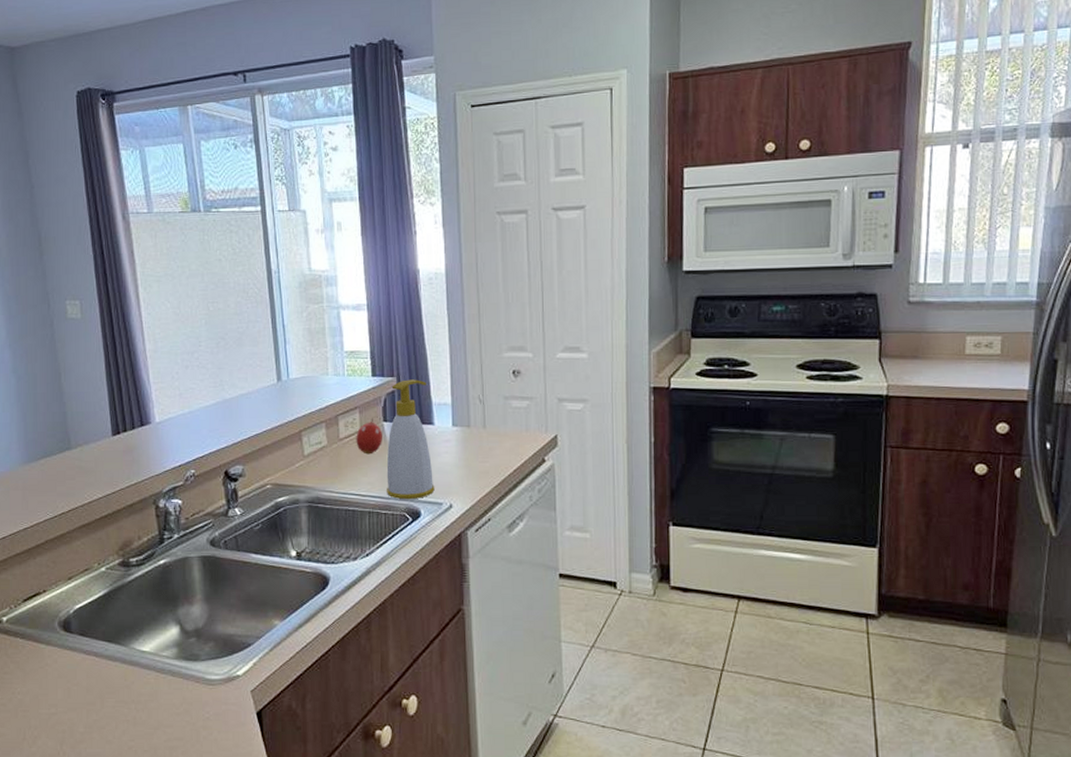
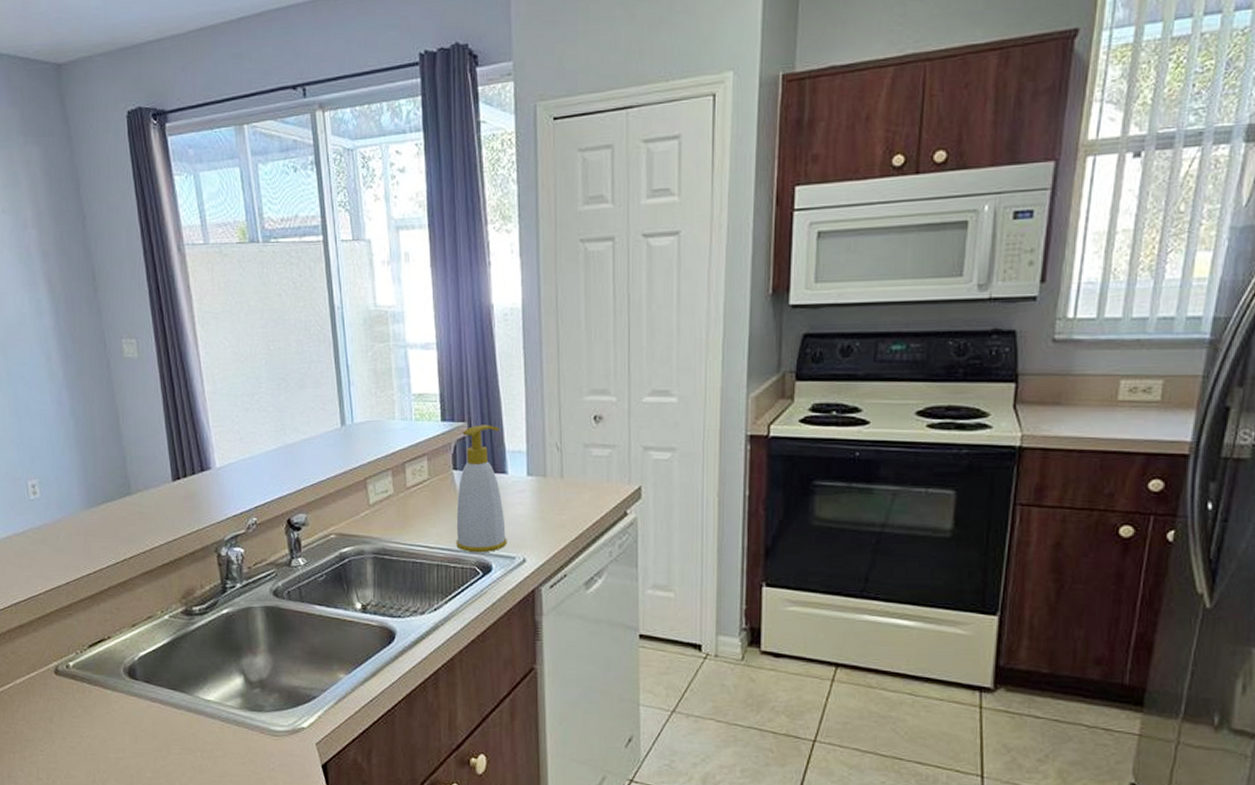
fruit: present [356,418,382,455] -> none [424,466,452,505]

